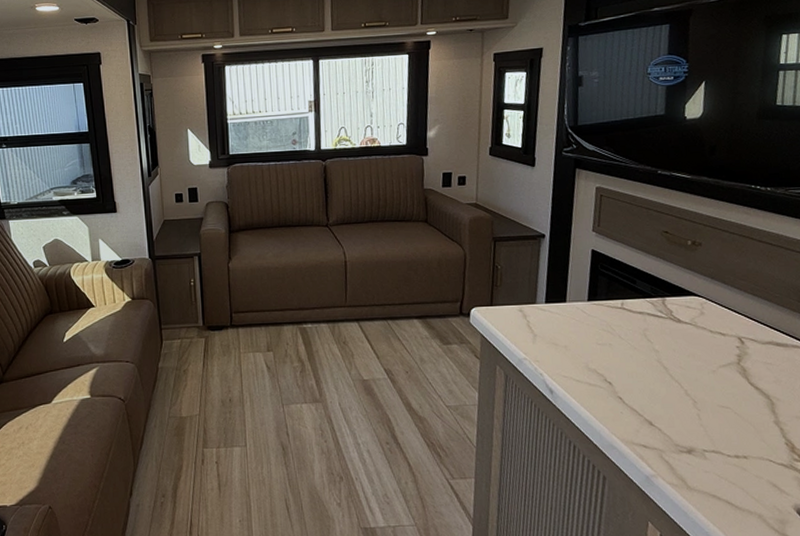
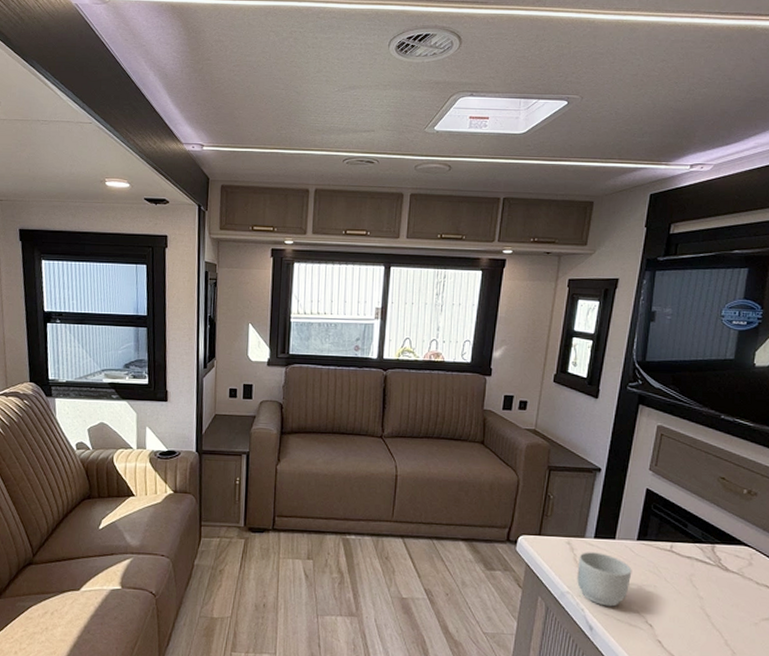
mug: none [532,317,586,369] -> present [577,552,632,607]

